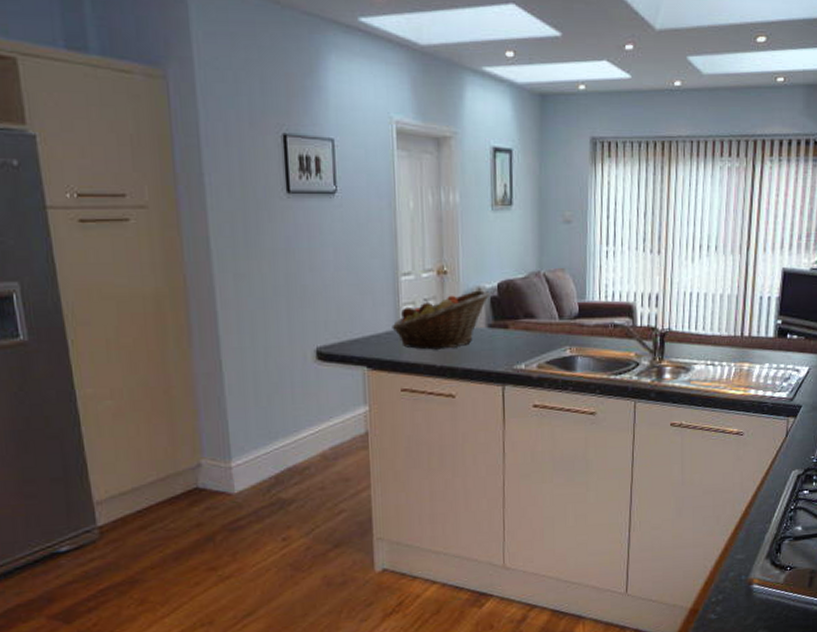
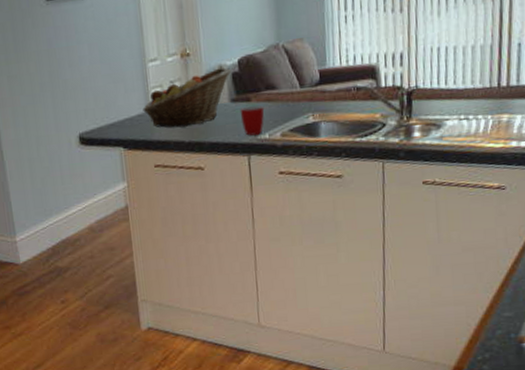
mug: none [496,333,522,365] -> present [240,105,265,136]

